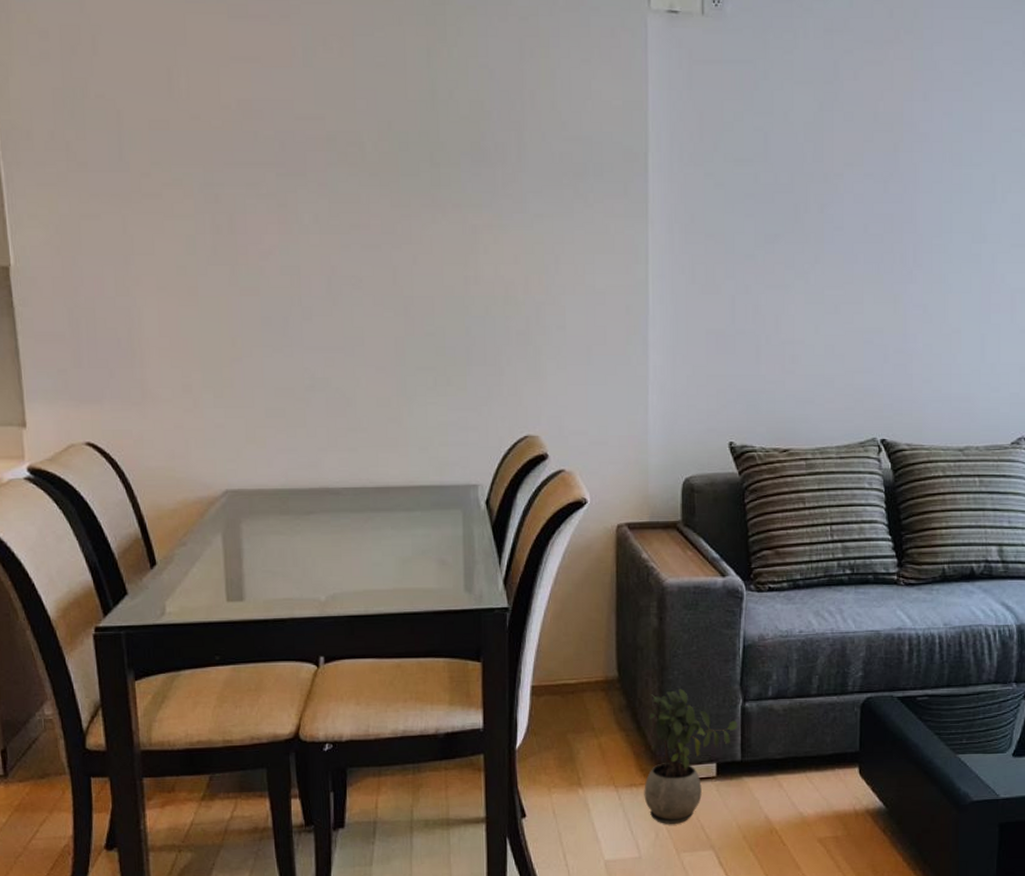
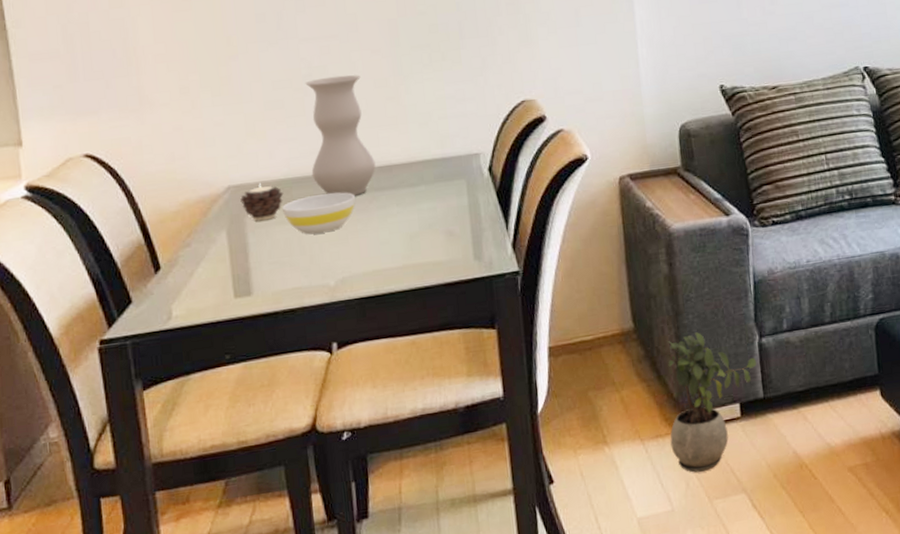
candle: none [237,490,280,528] -> present [240,182,284,221]
bowl: none [278,508,351,548] -> present [282,192,356,235]
vase: none [308,390,373,514] -> present [305,75,376,196]

